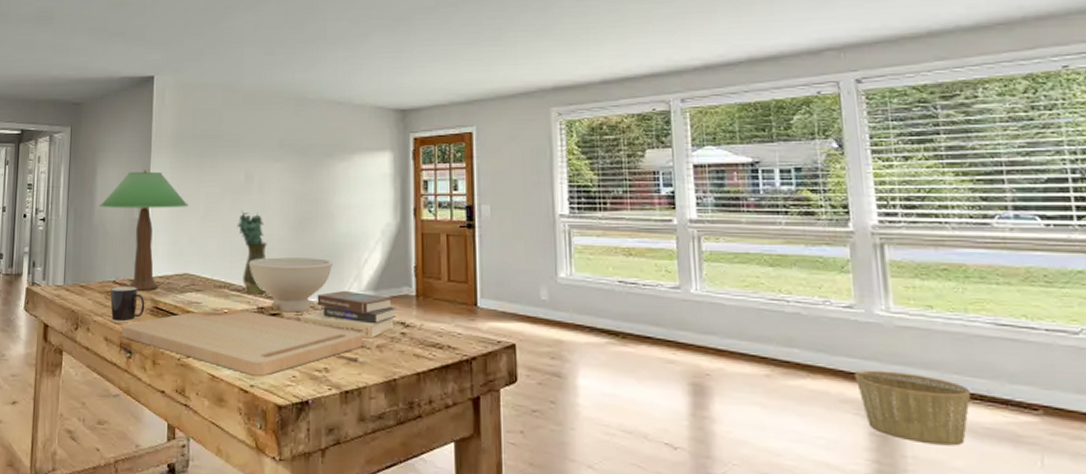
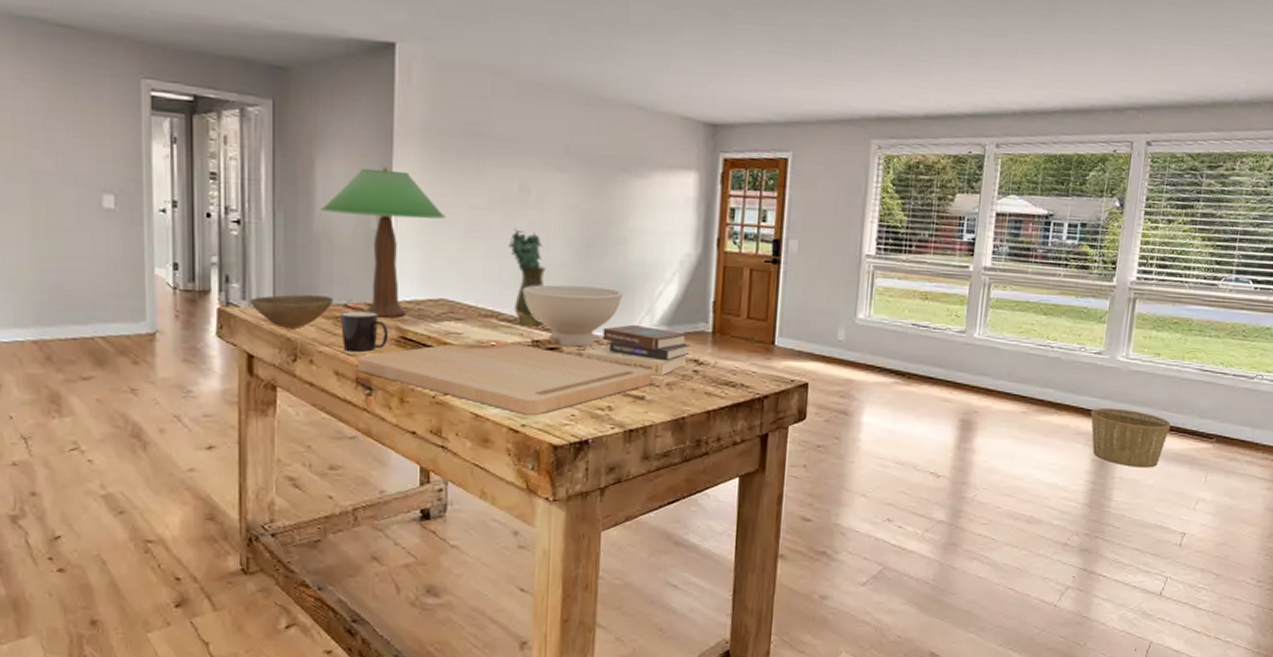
bowl: none [47,274,106,302] -> present [248,294,334,329]

